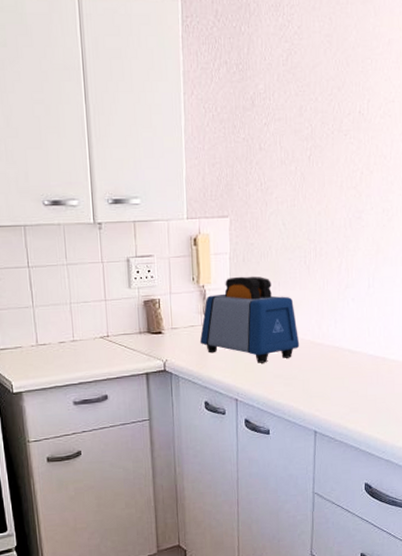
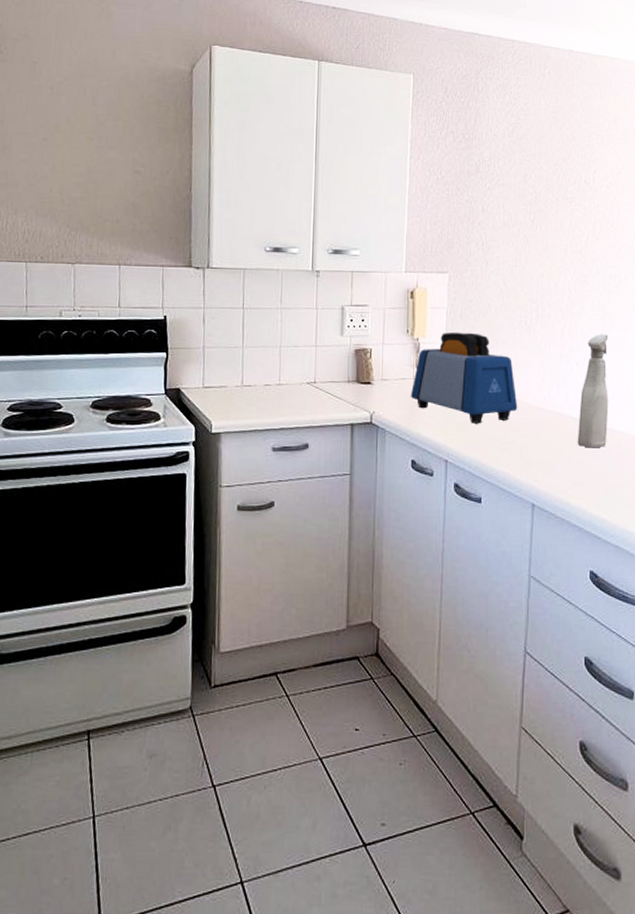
spray bottle: none [353,268,382,377] -> present [577,334,609,448]

